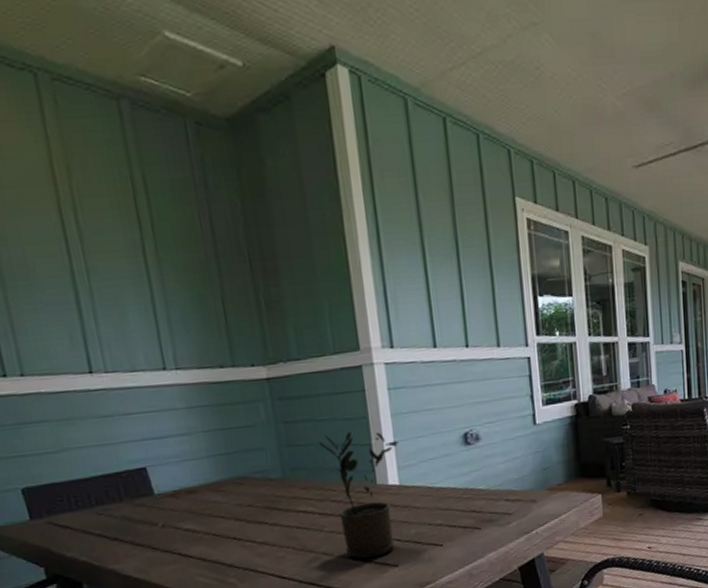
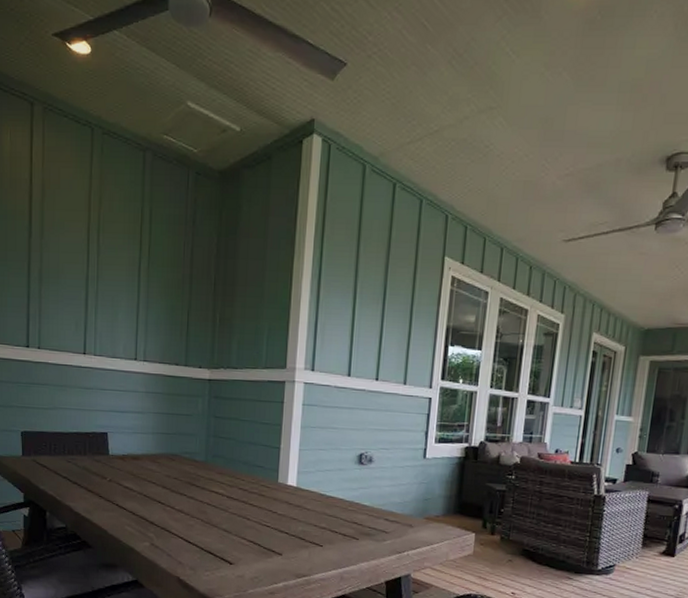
potted plant: present [318,431,399,559] -> none [238,432,303,543]

